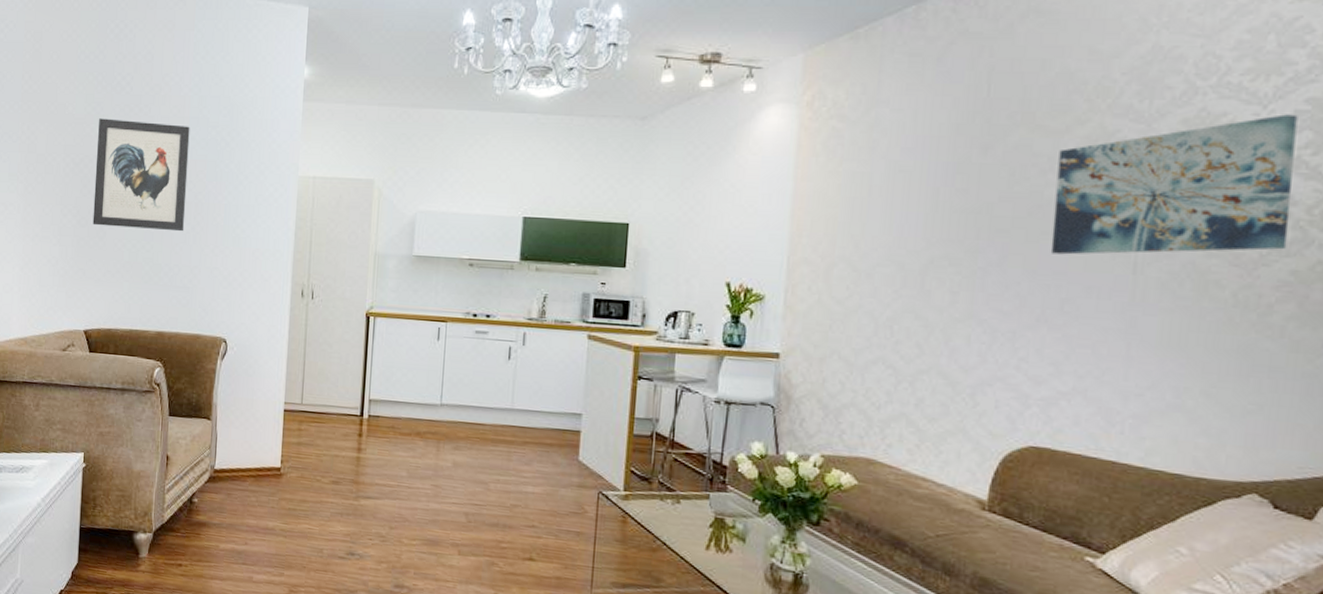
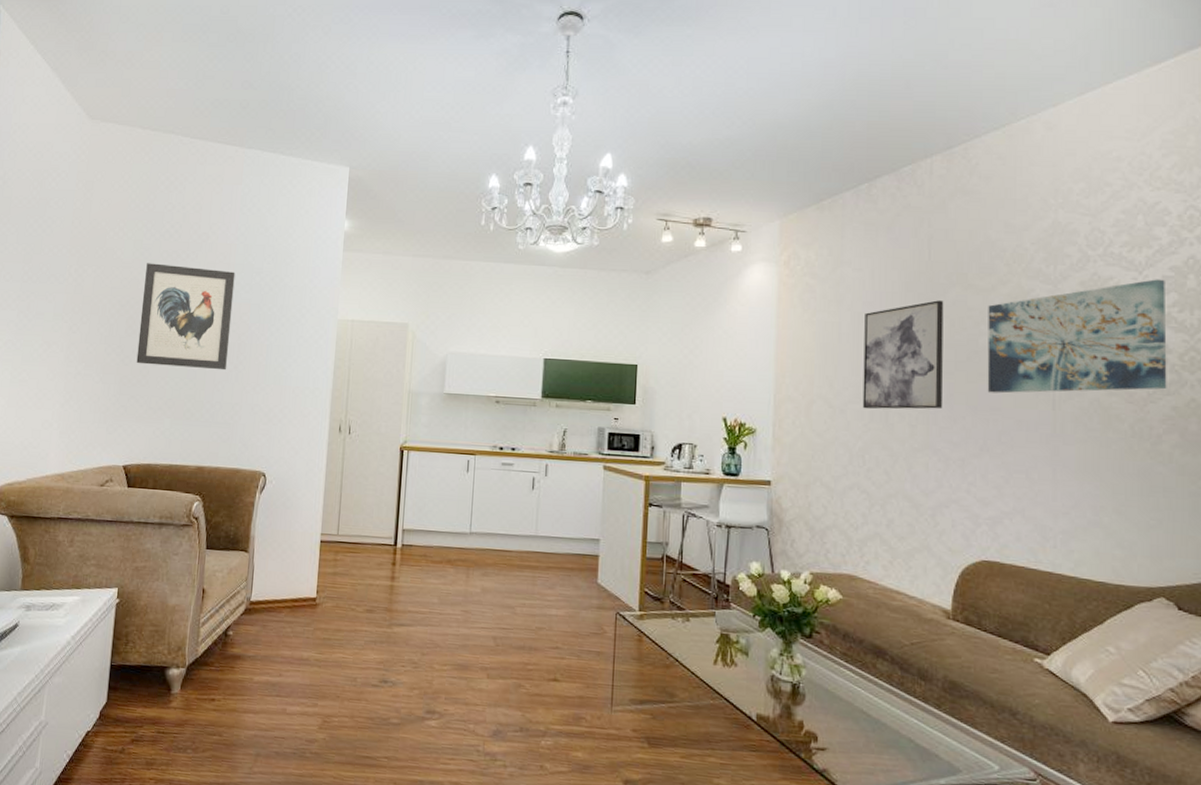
wall art: none [893,145,1003,274] -> present [862,300,944,409]

